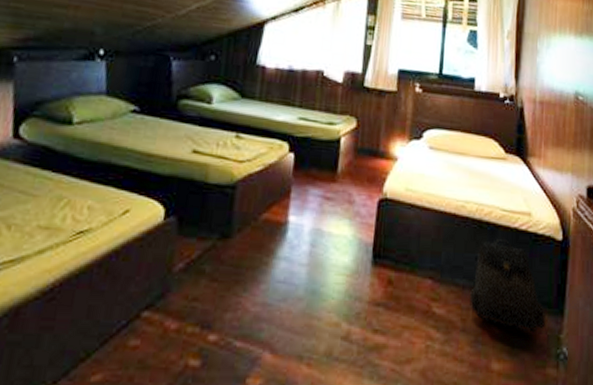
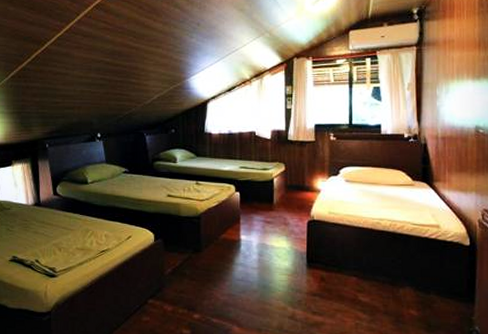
backpack: present [470,239,546,333] -> none [389,246,459,315]

